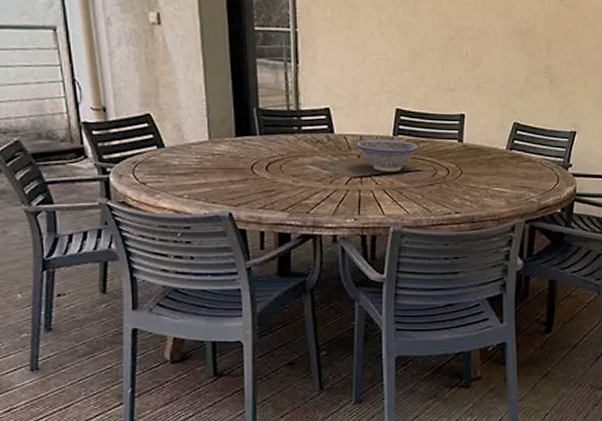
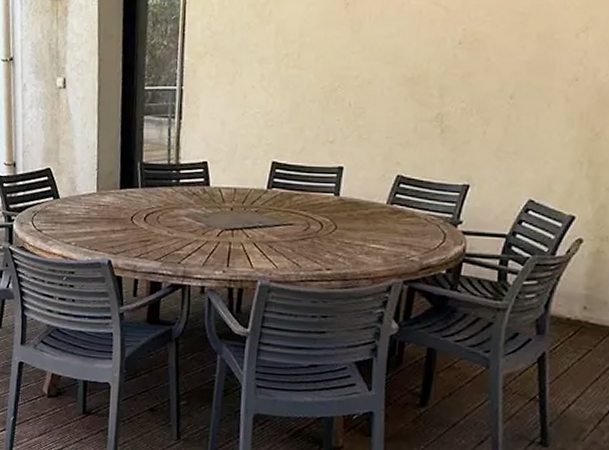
decorative bowl: present [355,138,419,171] -> none [229,191,293,225]

